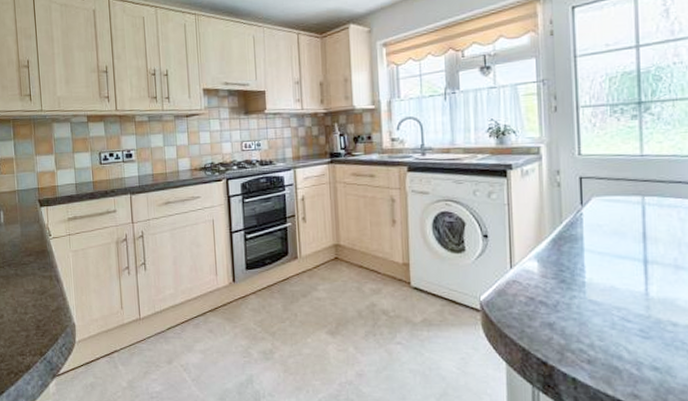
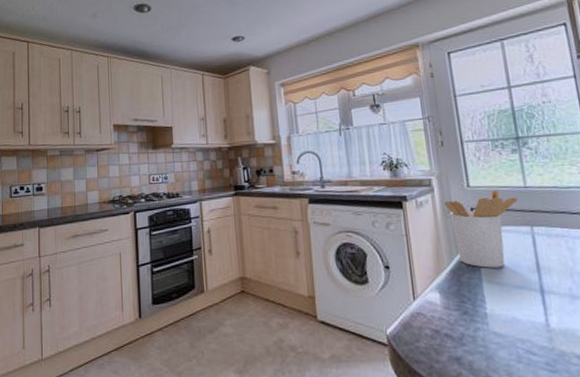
utensil holder: none [552,158,631,238] -> present [444,190,518,268]

